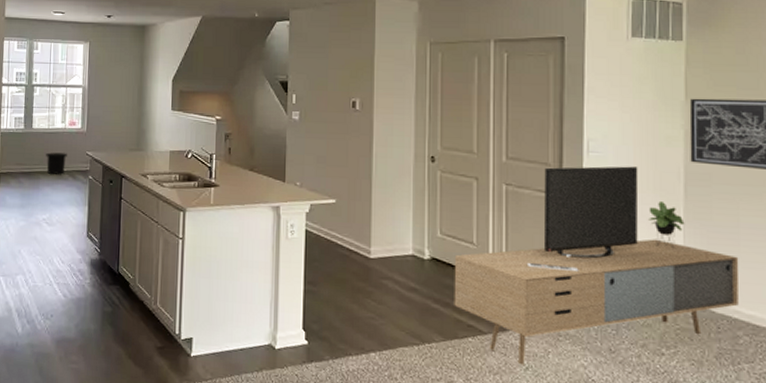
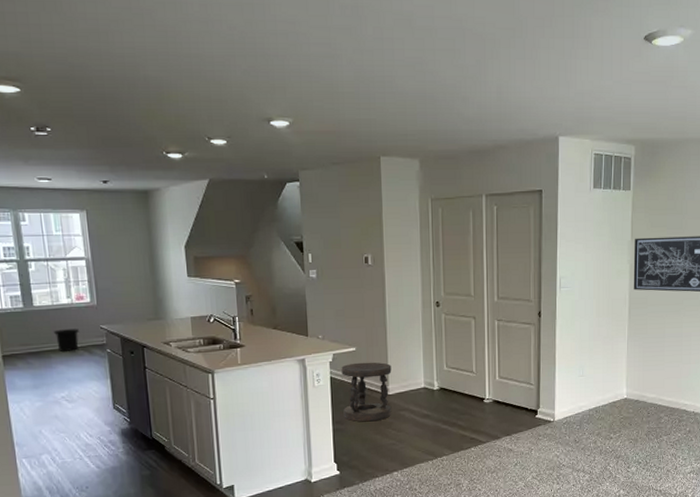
stool: none [317,216,375,288] -> present [341,362,392,422]
media console: present [454,166,739,365] -> none [458,297,664,462]

